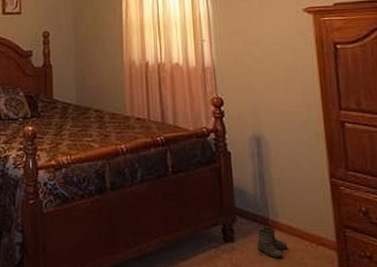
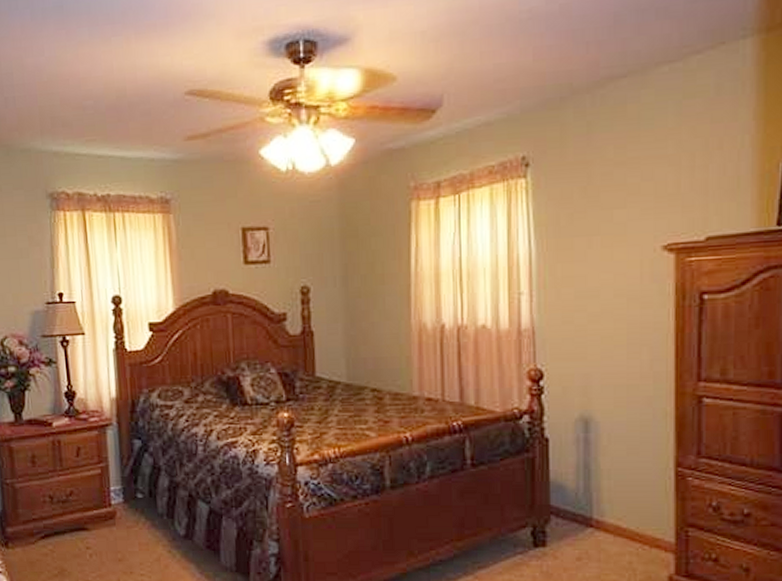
boots: present [257,227,288,258] -> none [574,527,613,563]

